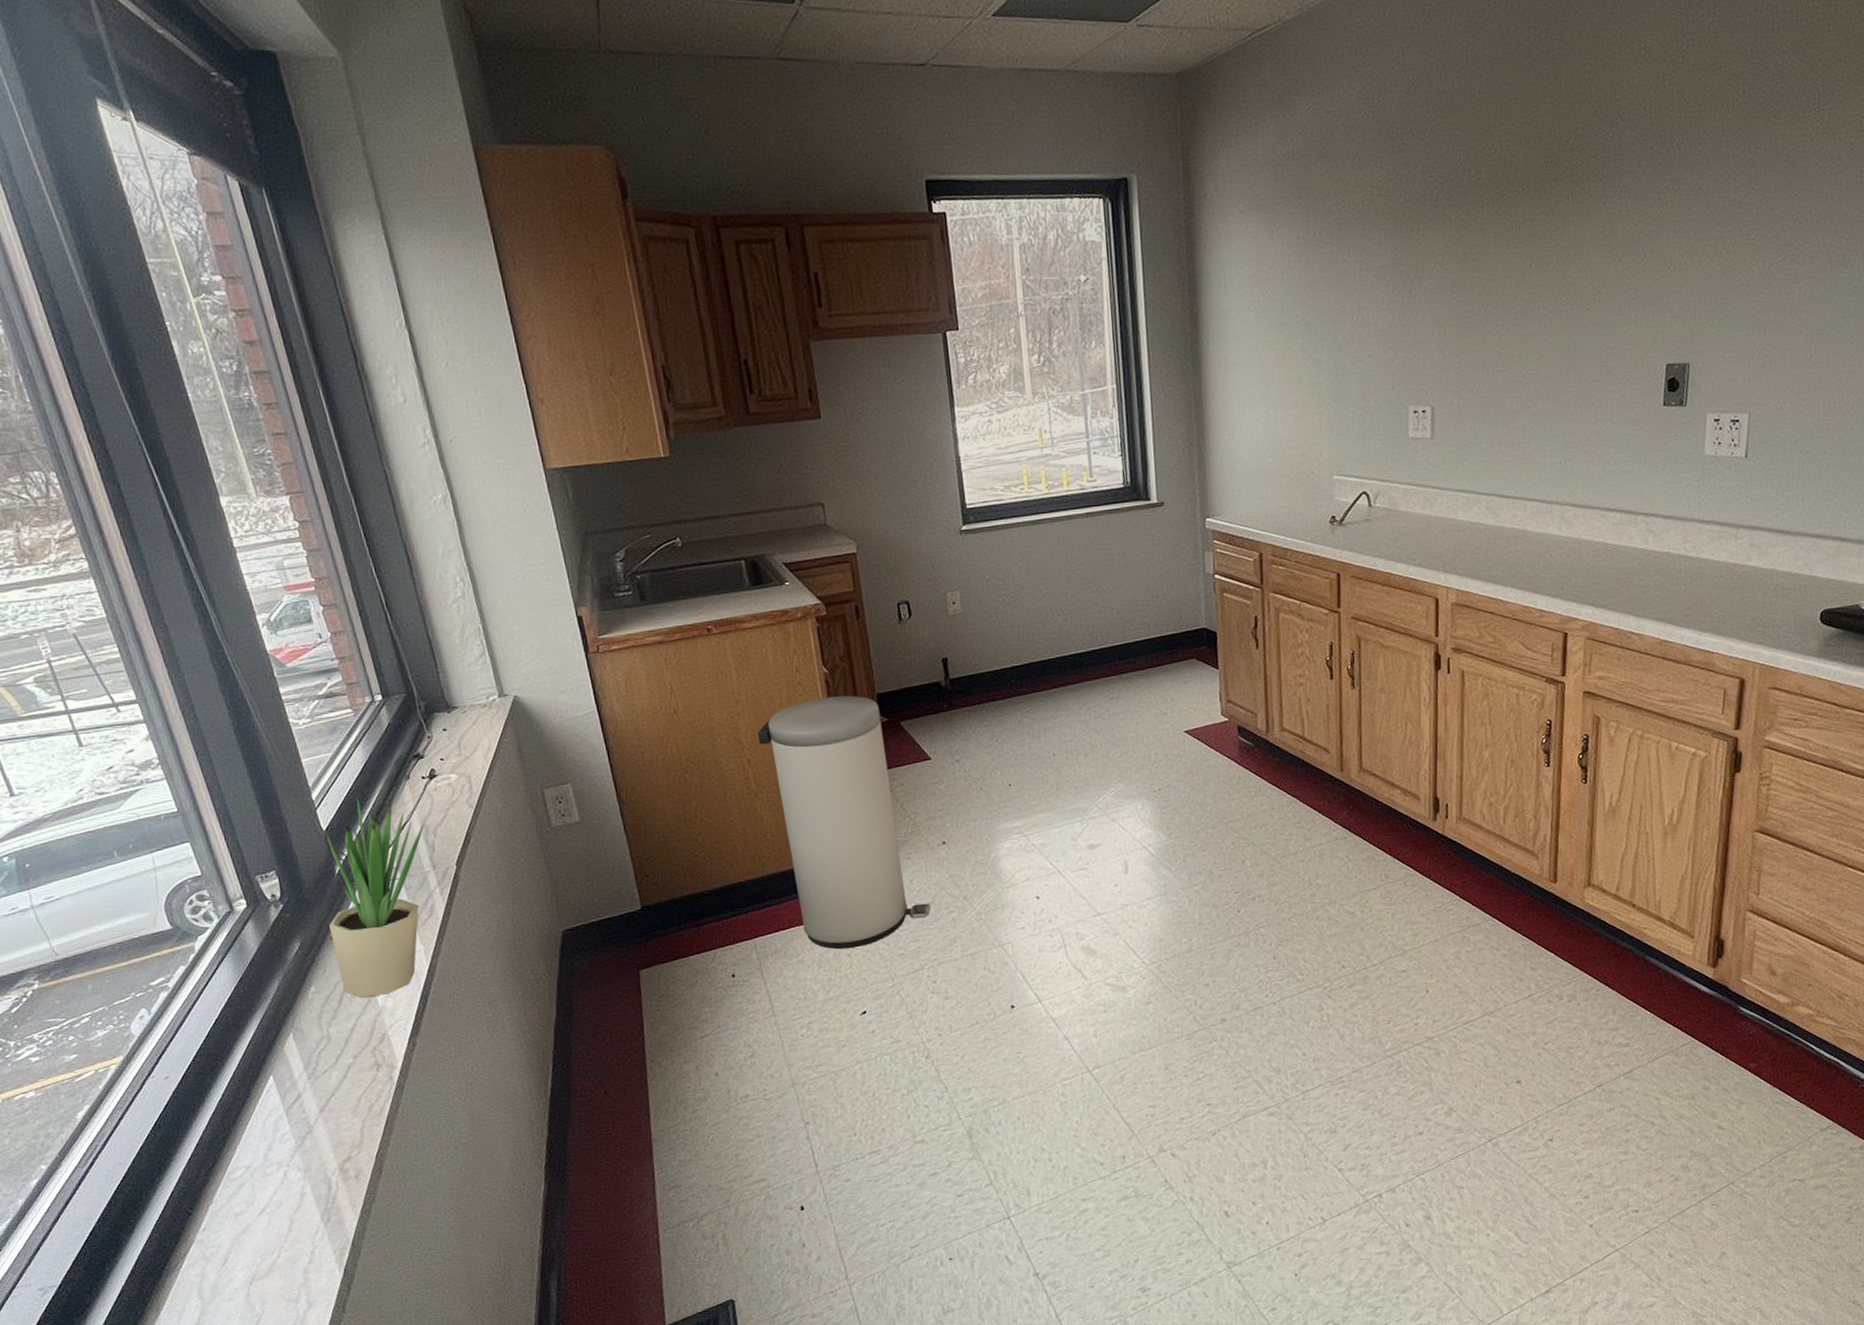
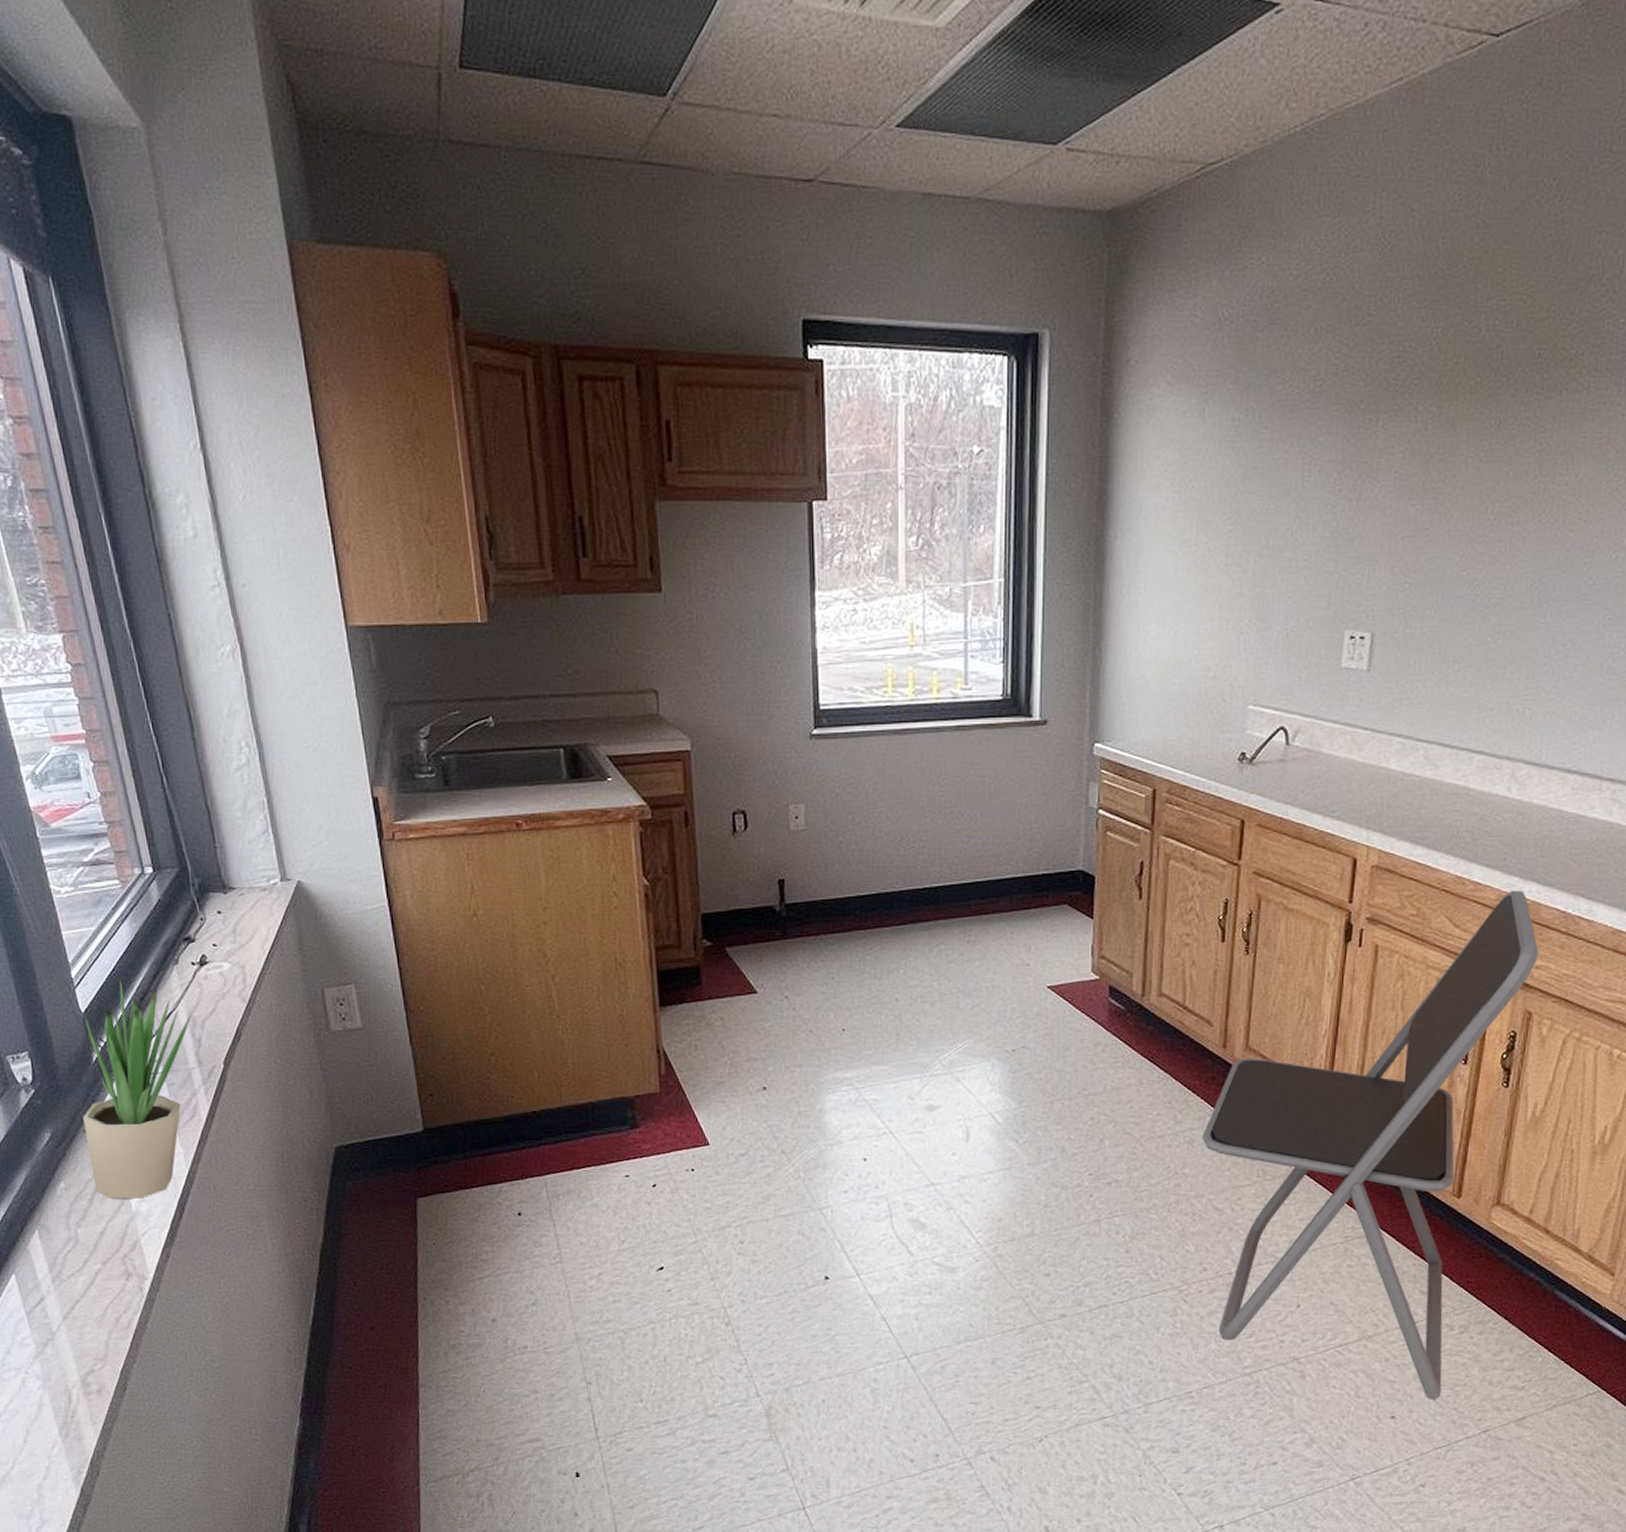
pedal bin: present [757,695,931,949] -> none [564,913,744,1196]
folding chair: none [1330,613,1600,1064] -> present [1202,890,1539,1401]

